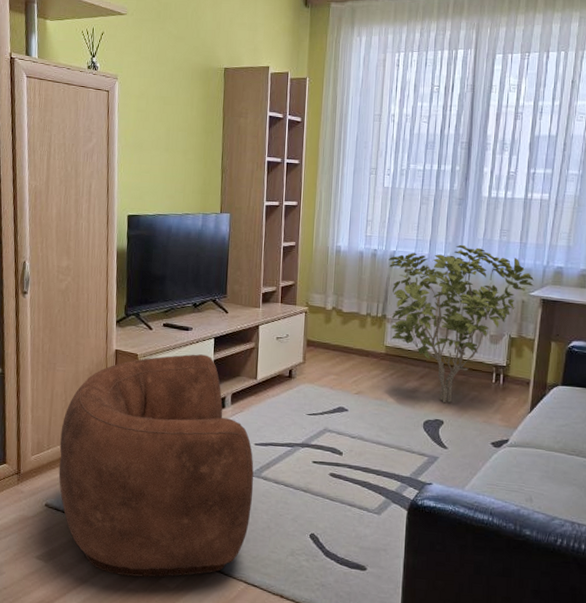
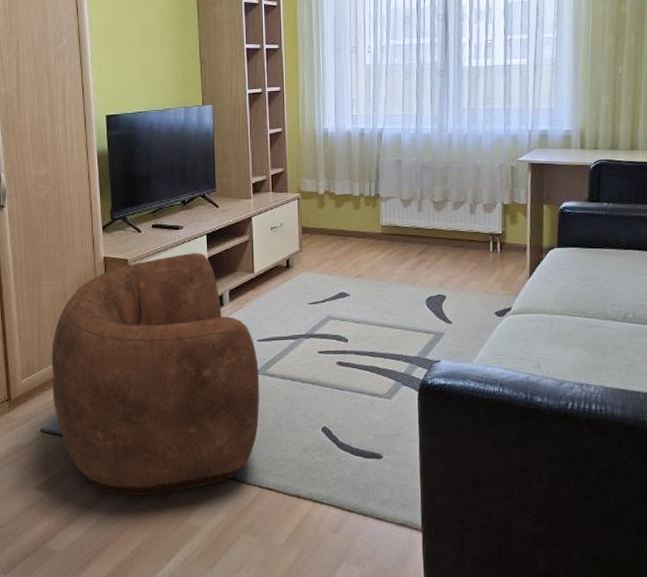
shrub: present [389,244,535,403] -> none [377,116,522,278]

